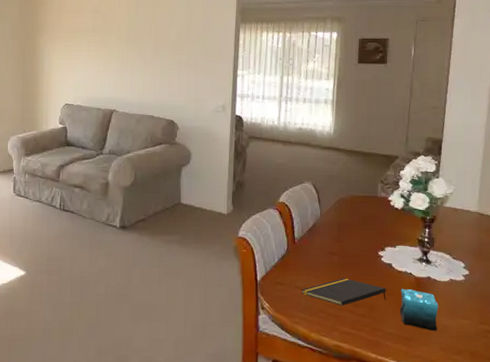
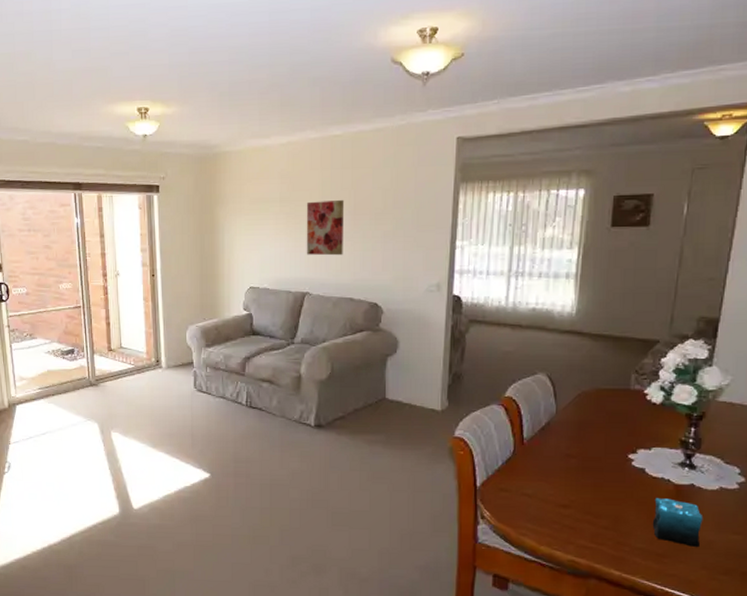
wall art: none [114,32,147,79] -> present [306,199,345,256]
notepad: present [301,278,386,306] -> none [530,484,636,516]

